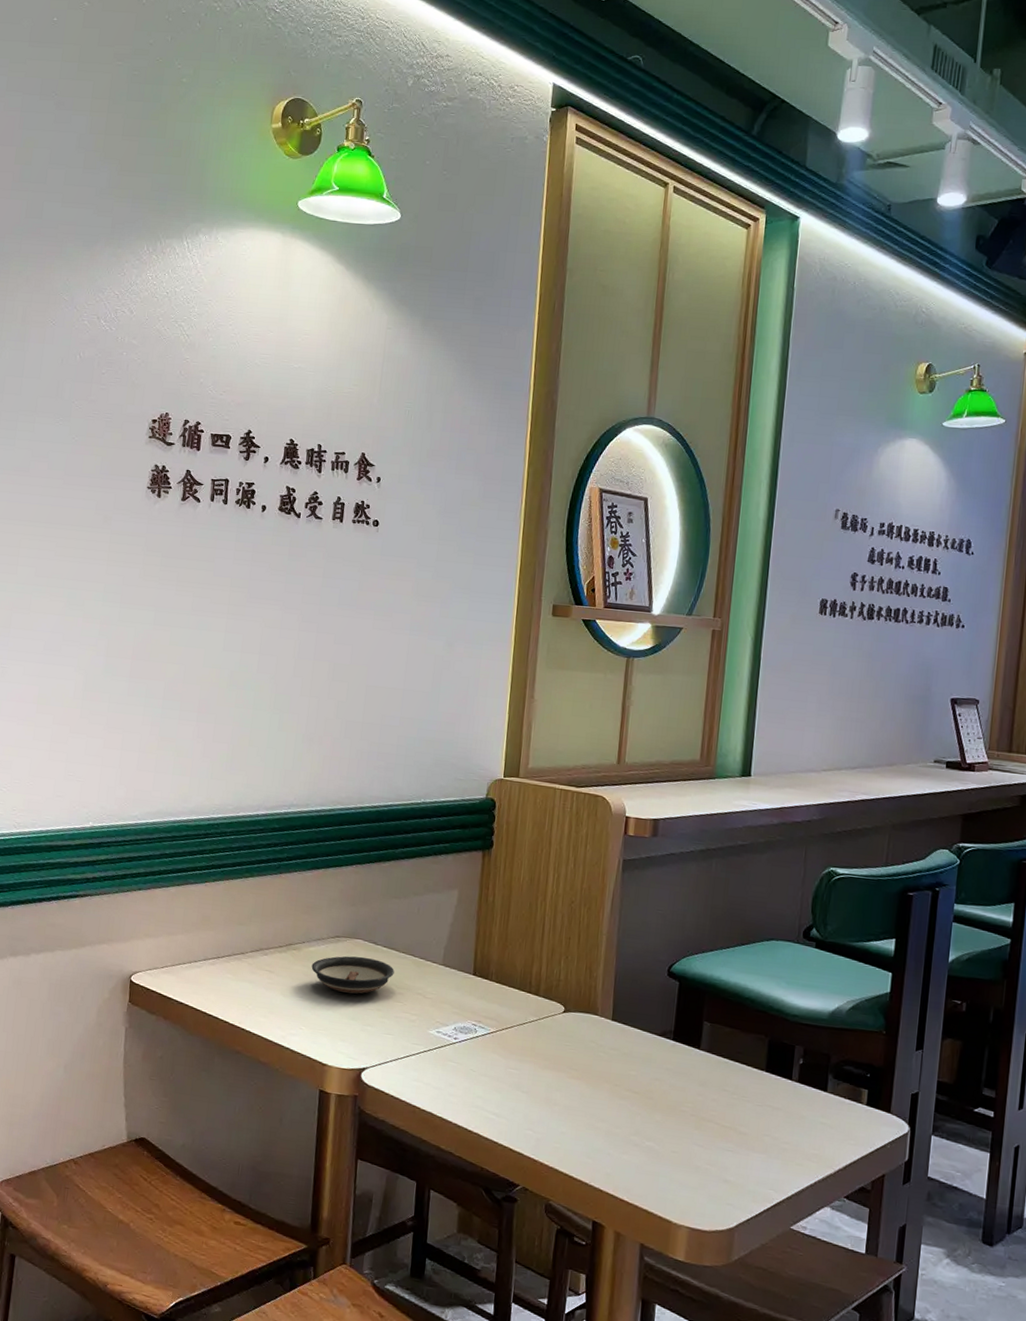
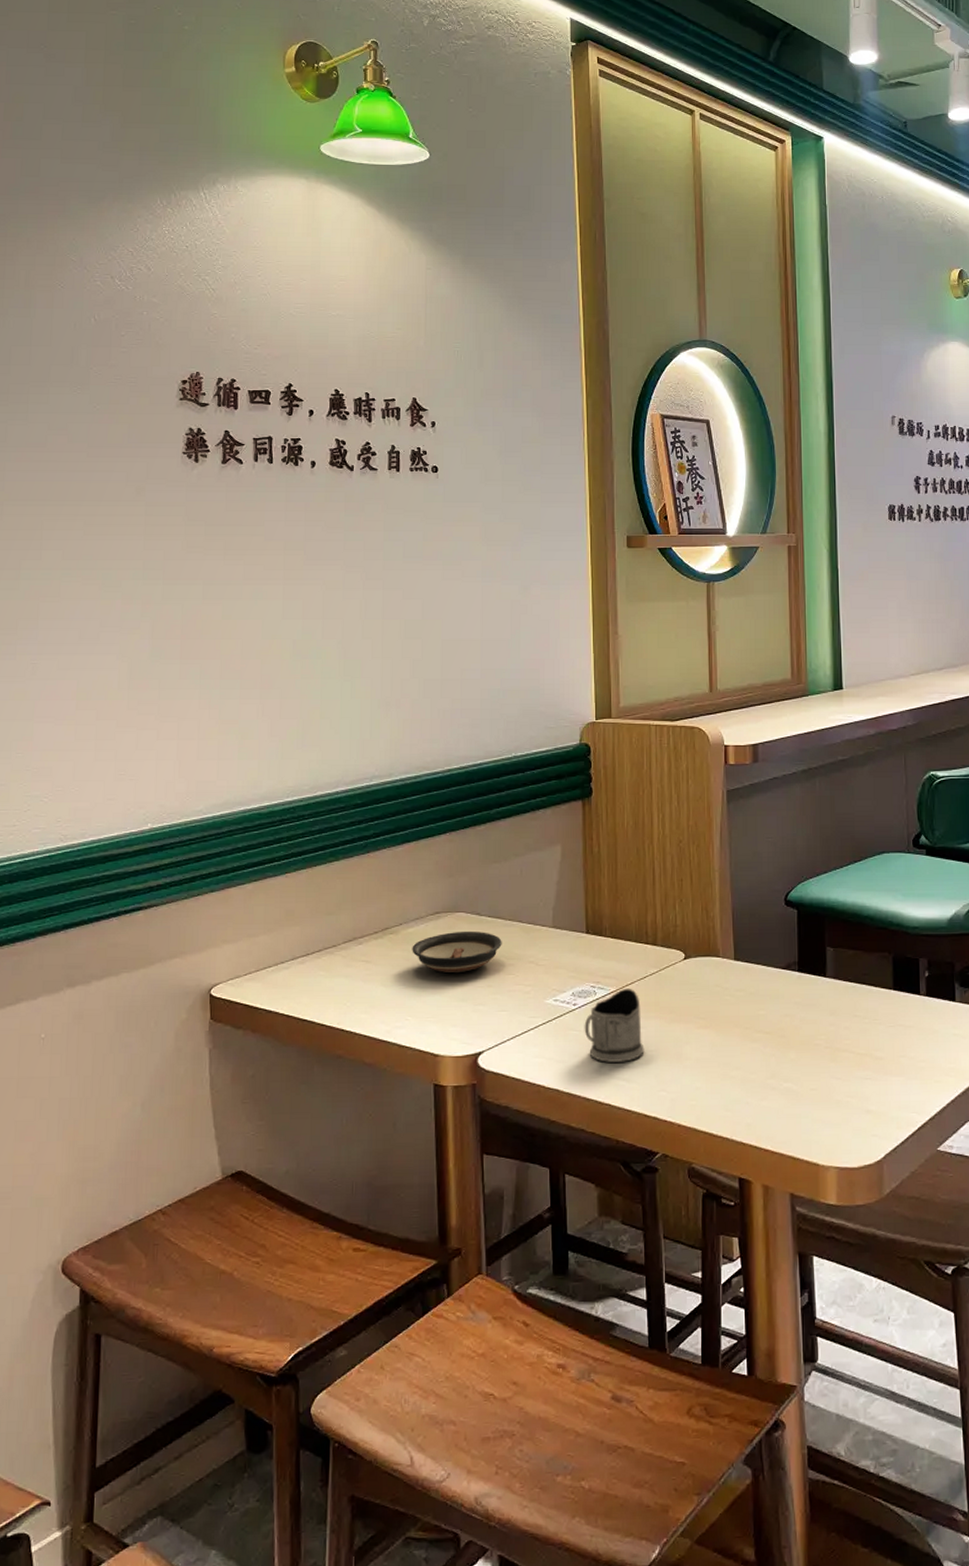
tea glass holder: none [462,1030,518,1098] -> present [584,988,645,1062]

